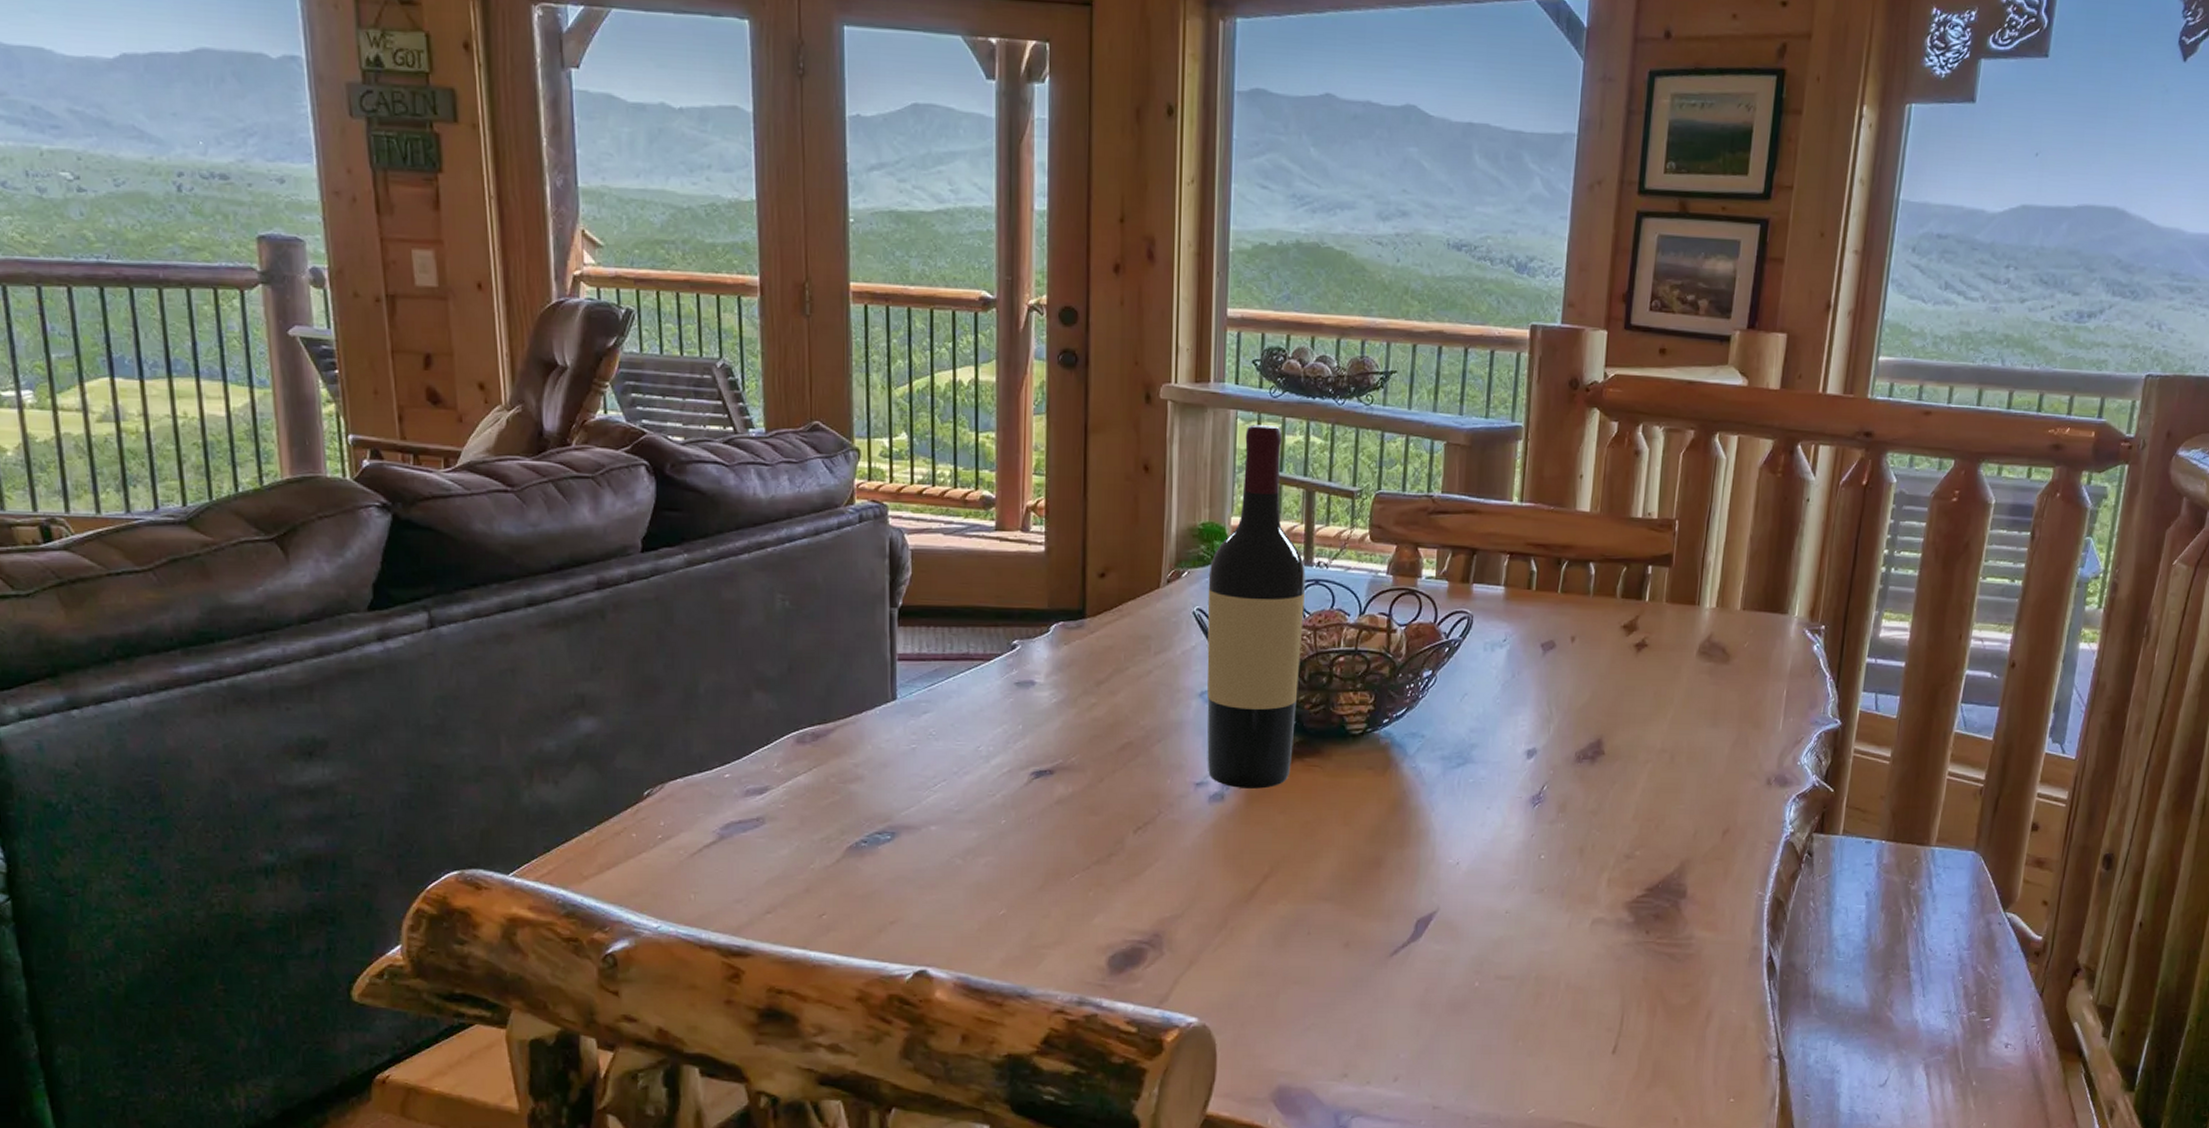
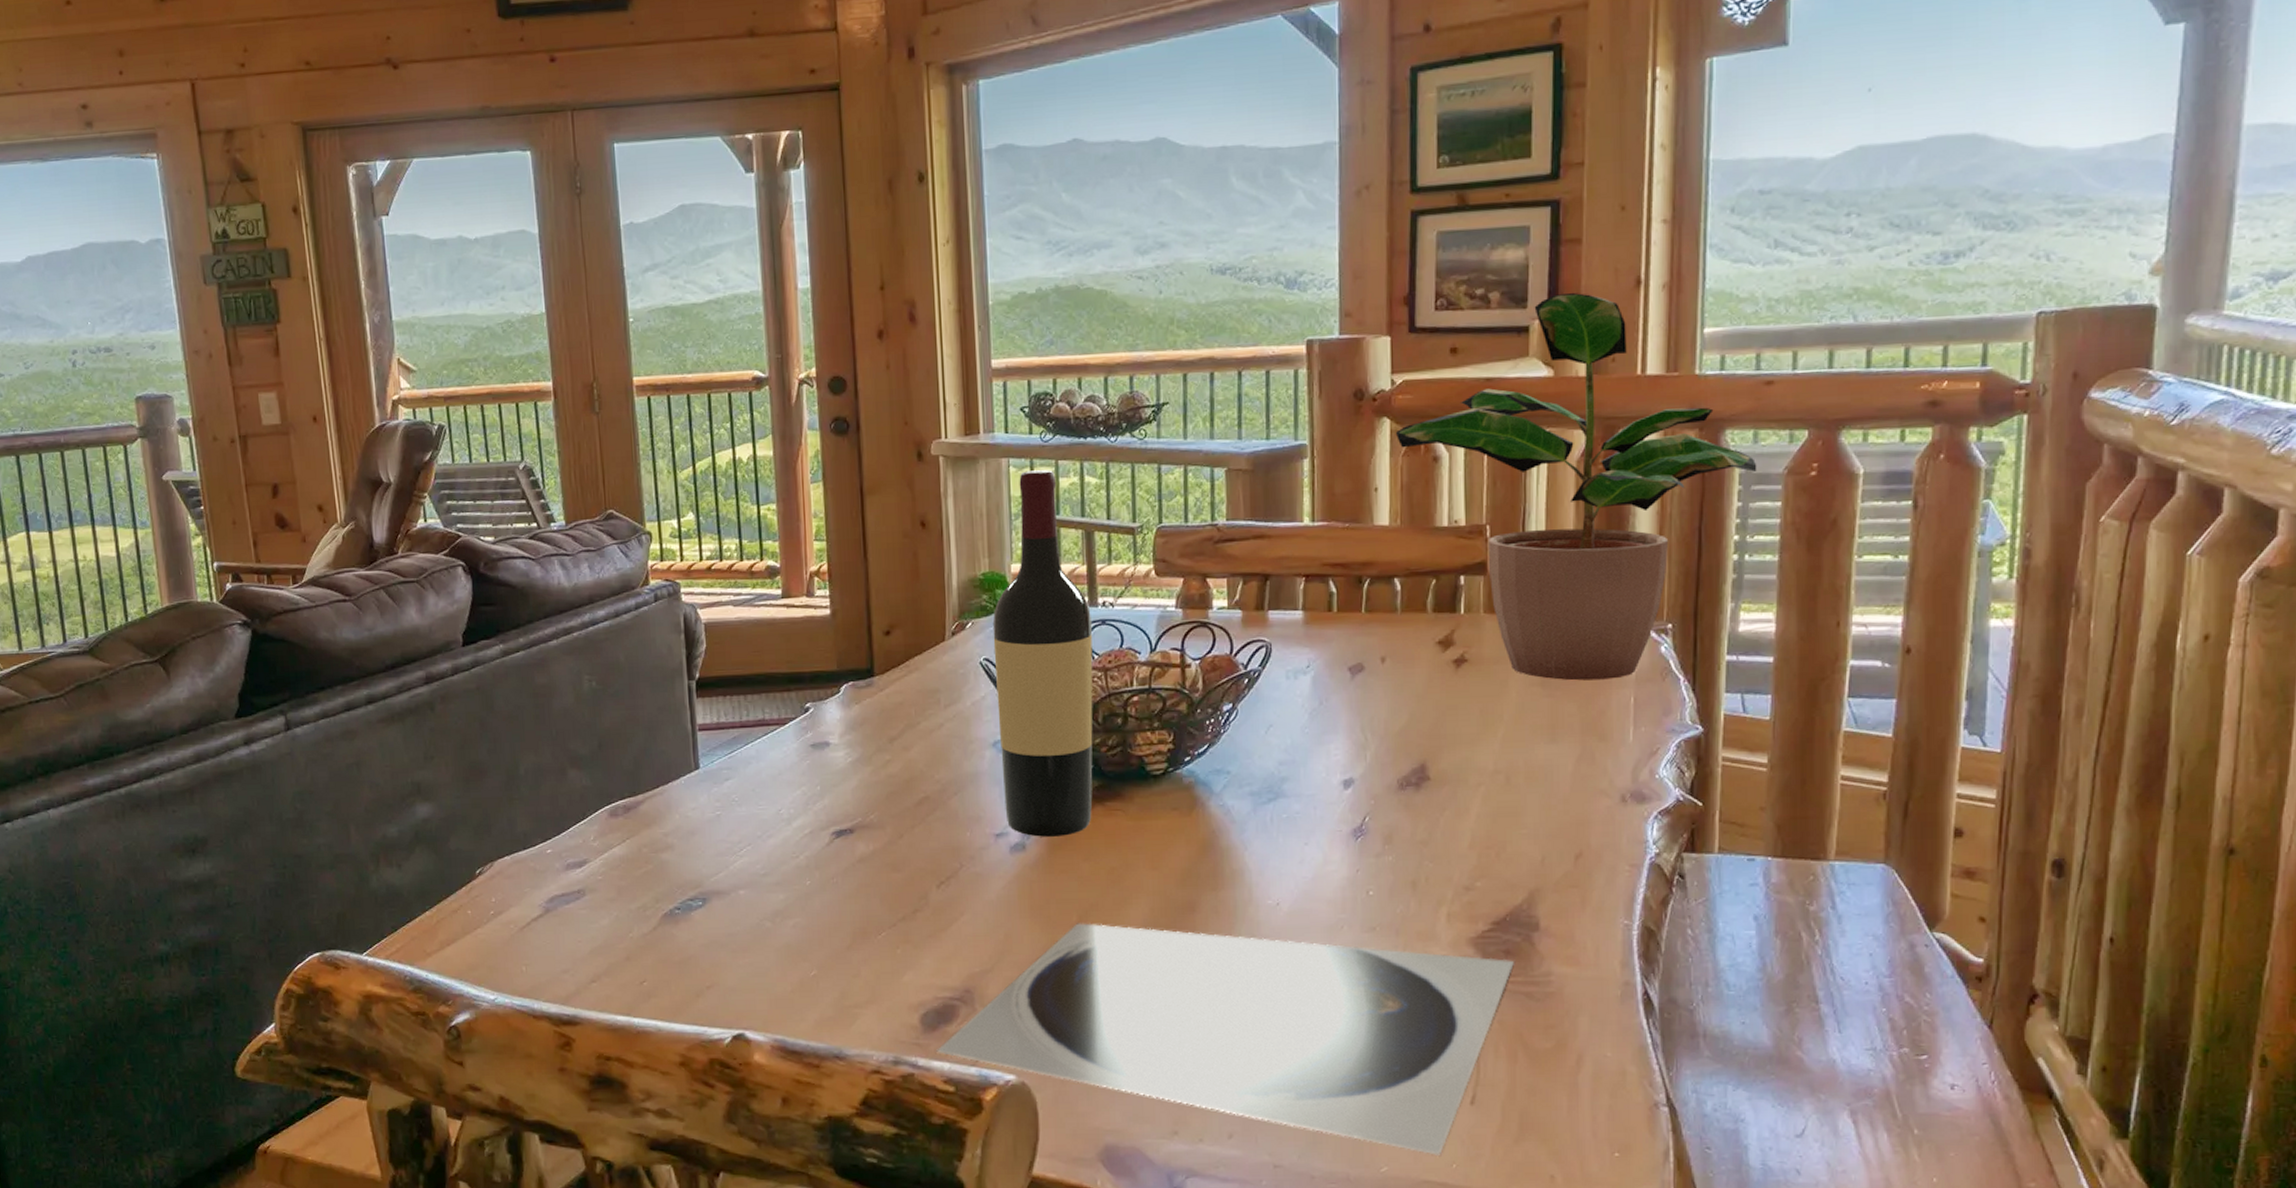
plate: none [1122,873,1663,1099] -> present [936,923,1515,1155]
potted plant: none [1604,309,1910,672] -> present [1396,293,1757,681]

